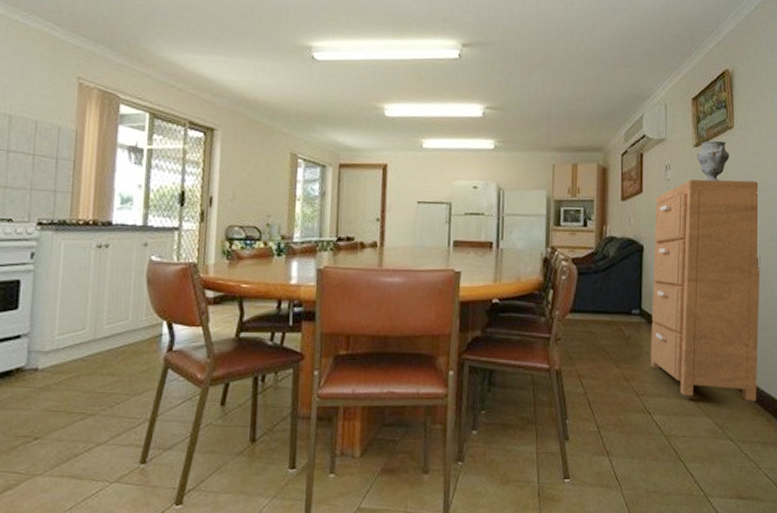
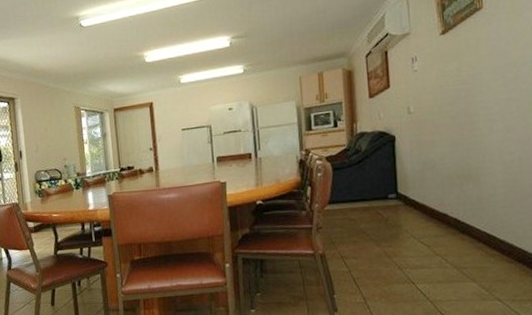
dresser: present [650,179,761,401] -> none [404,56,525,265]
decorative vase: present [696,140,730,182] -> none [444,23,480,65]

